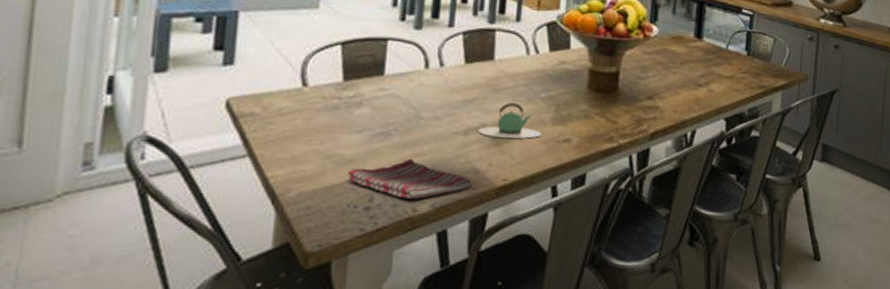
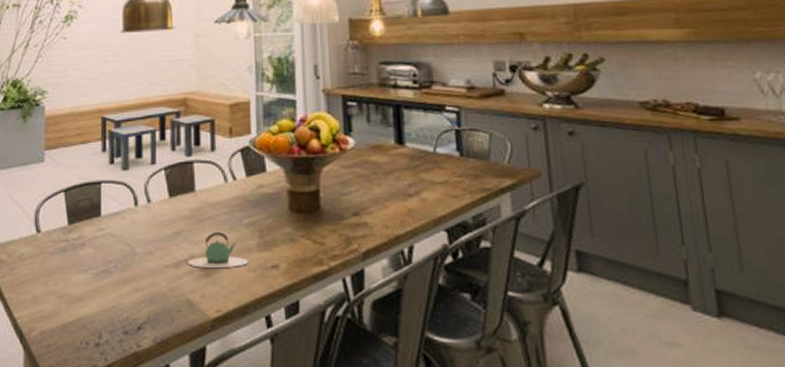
dish towel: present [347,158,473,199] -> none [78,294,188,334]

